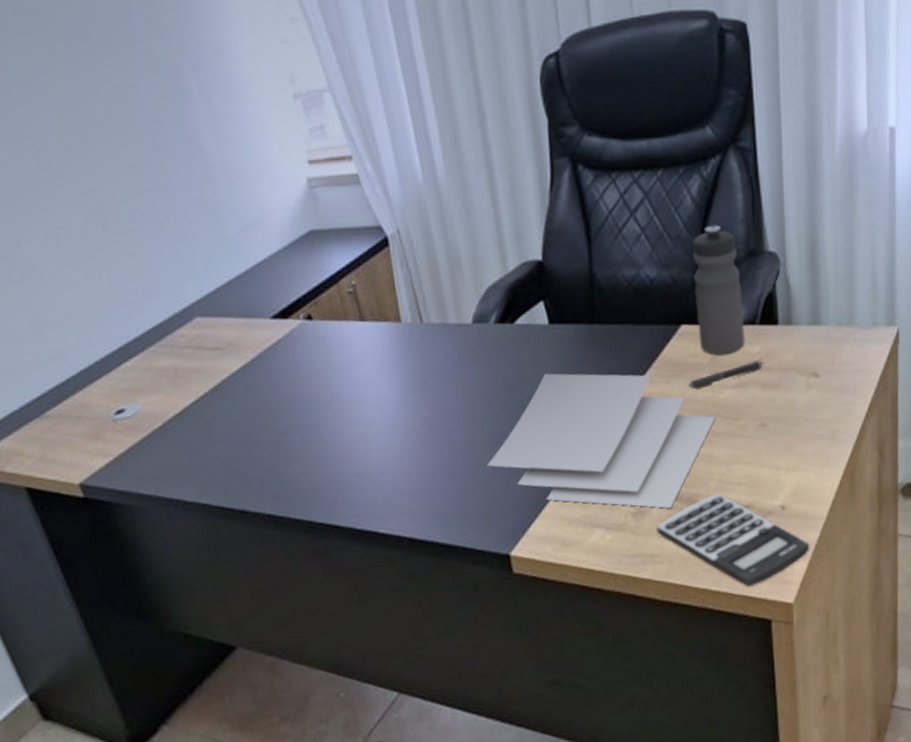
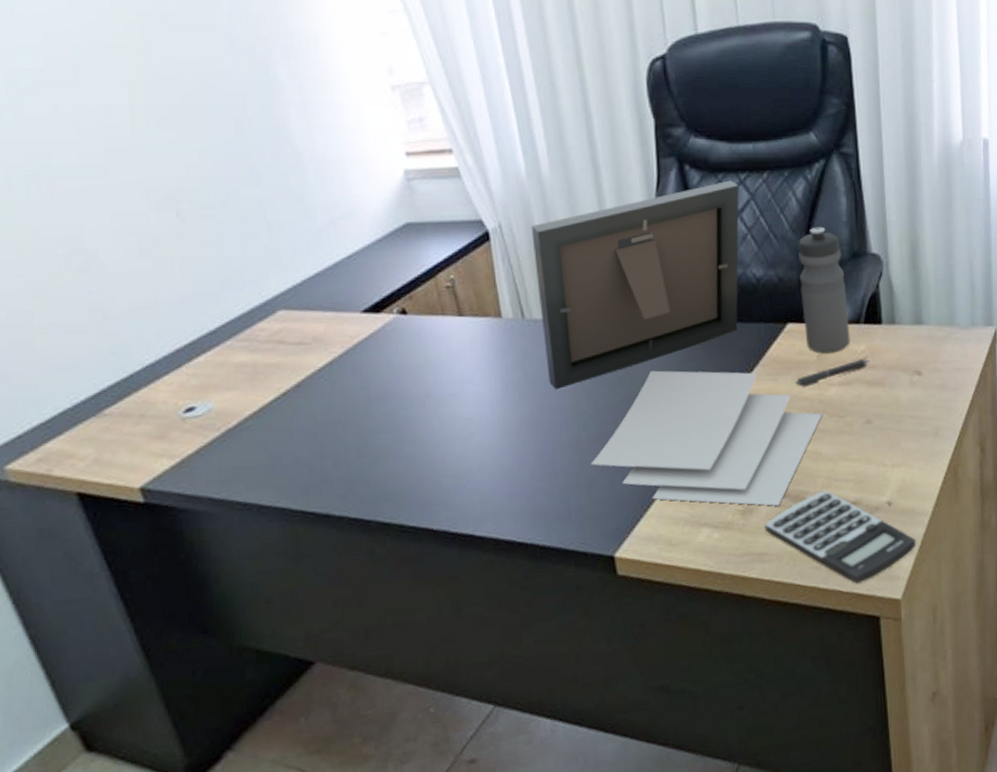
picture frame: none [428,179,633,393] -> present [531,180,740,391]

